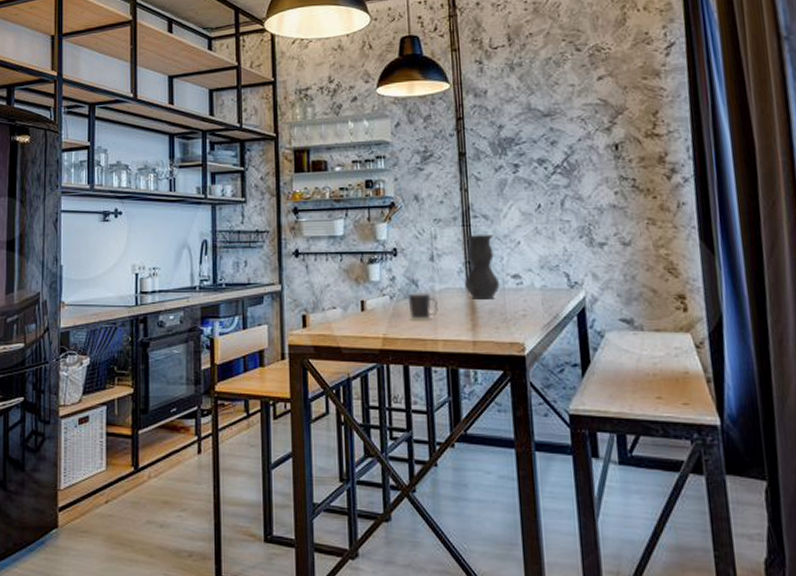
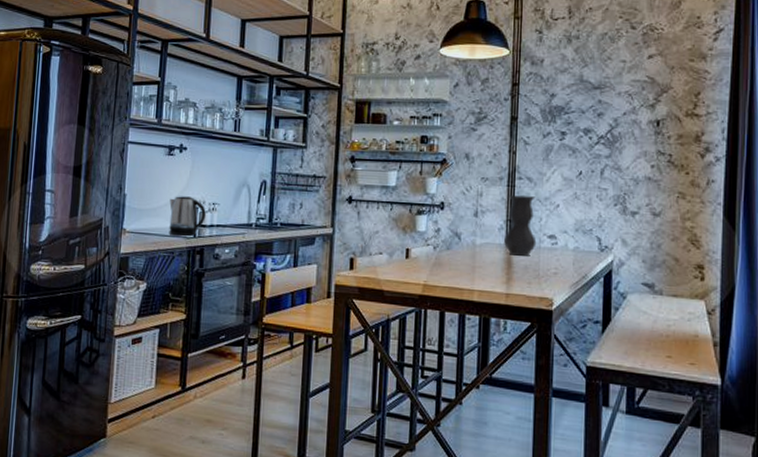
kettle: none [108,262,147,306] -> present [169,195,206,237]
mug: present [407,292,438,320] -> none [450,244,477,271]

